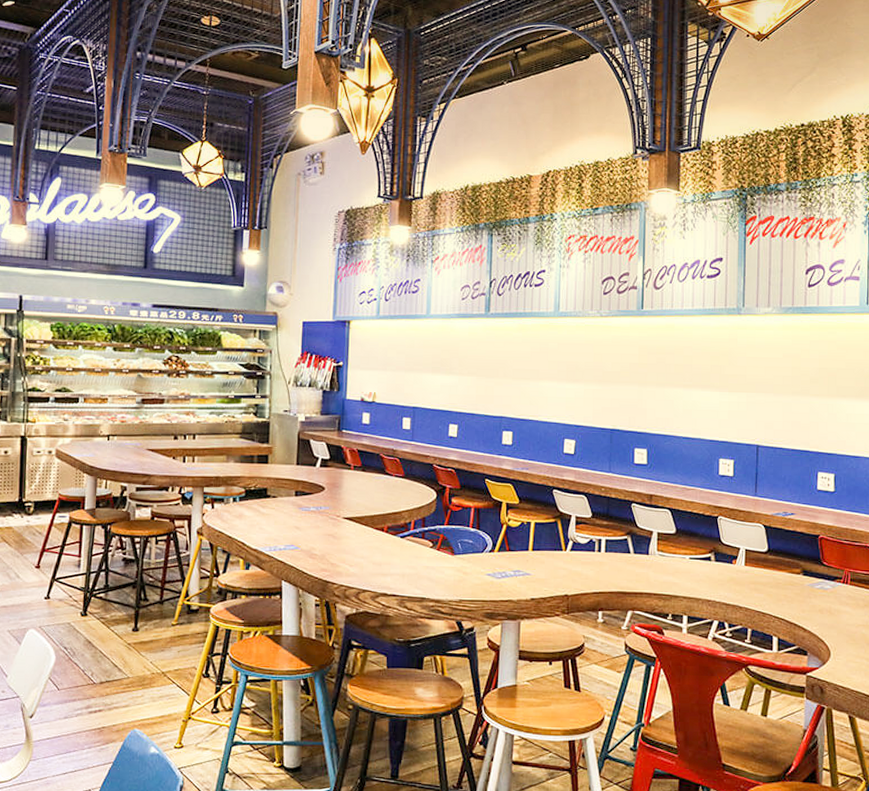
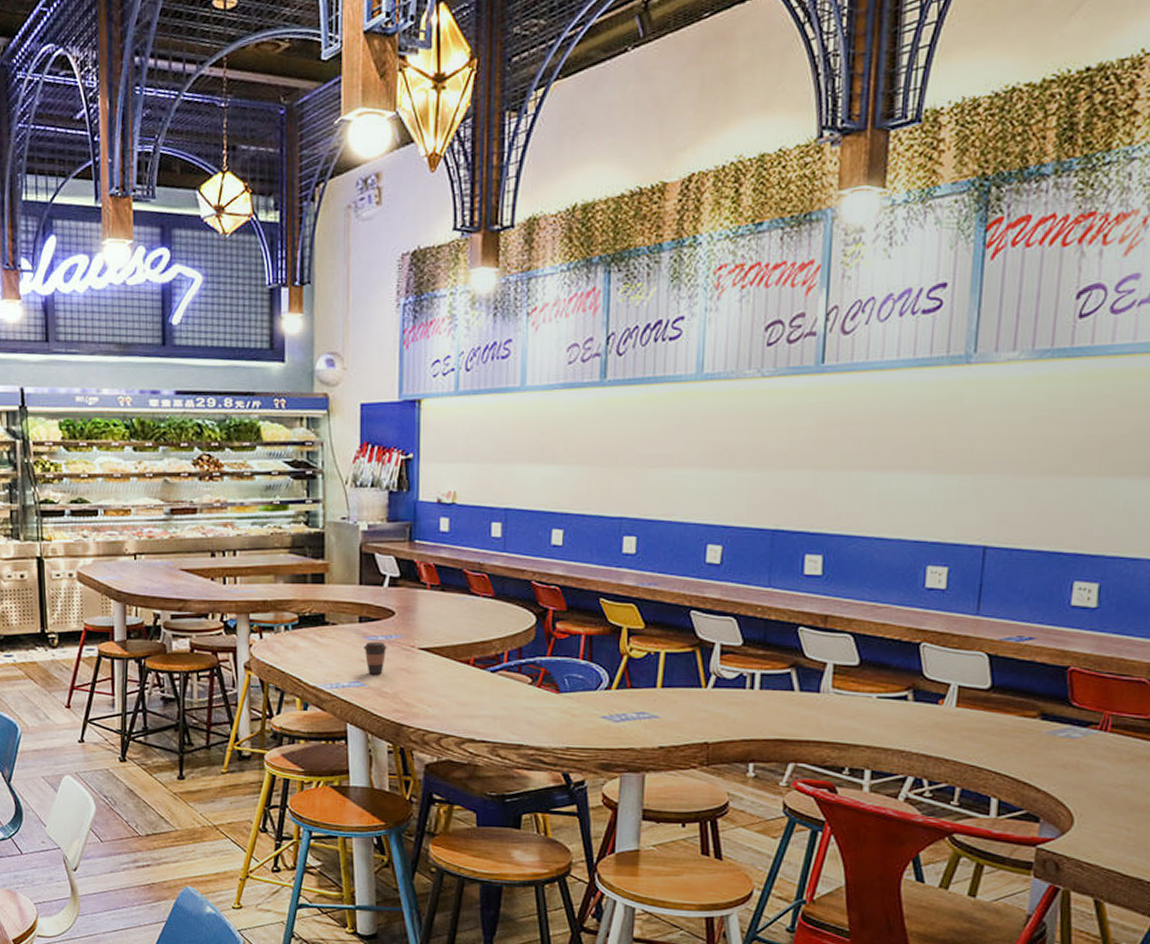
coffee cup: none [298,511,317,540] -> present [364,641,387,675]

